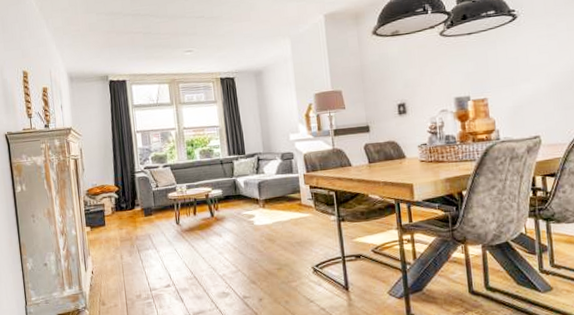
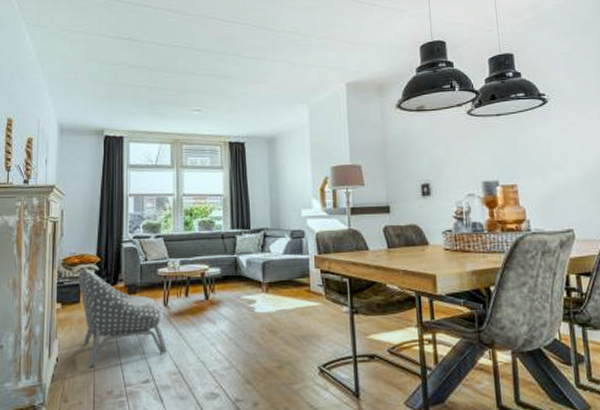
armchair: none [101,197,184,278] -> present [78,268,168,368]

